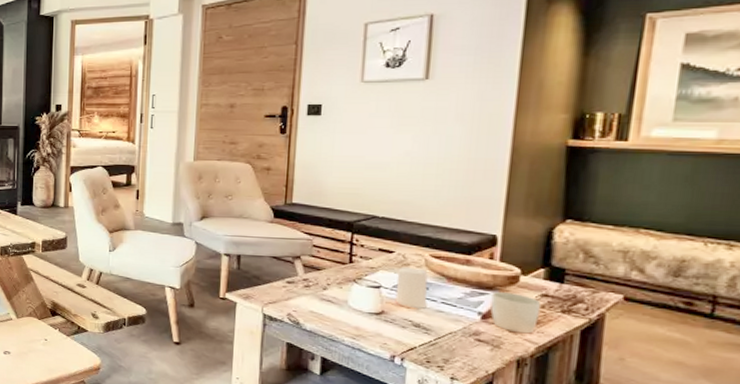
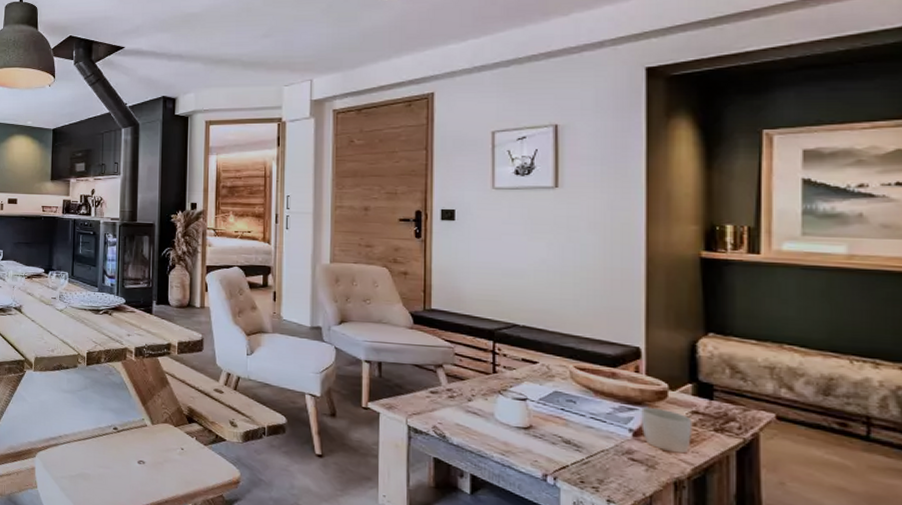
candle: present [395,267,428,309] -> none [542,378,576,424]

